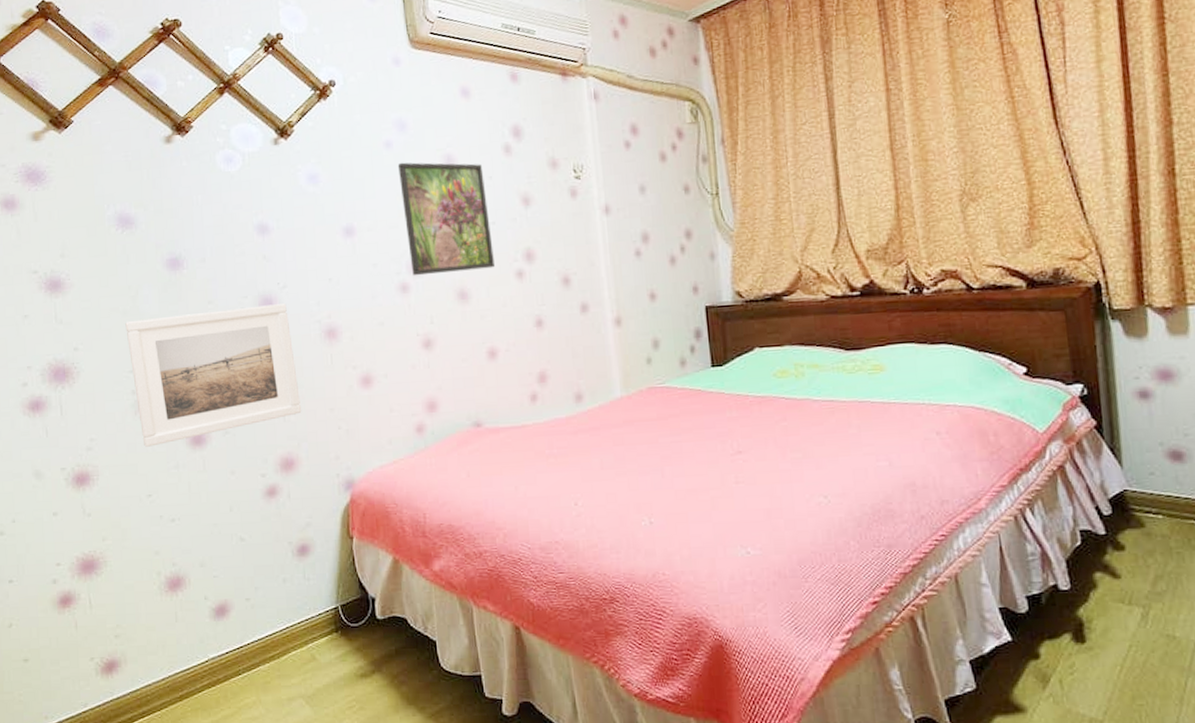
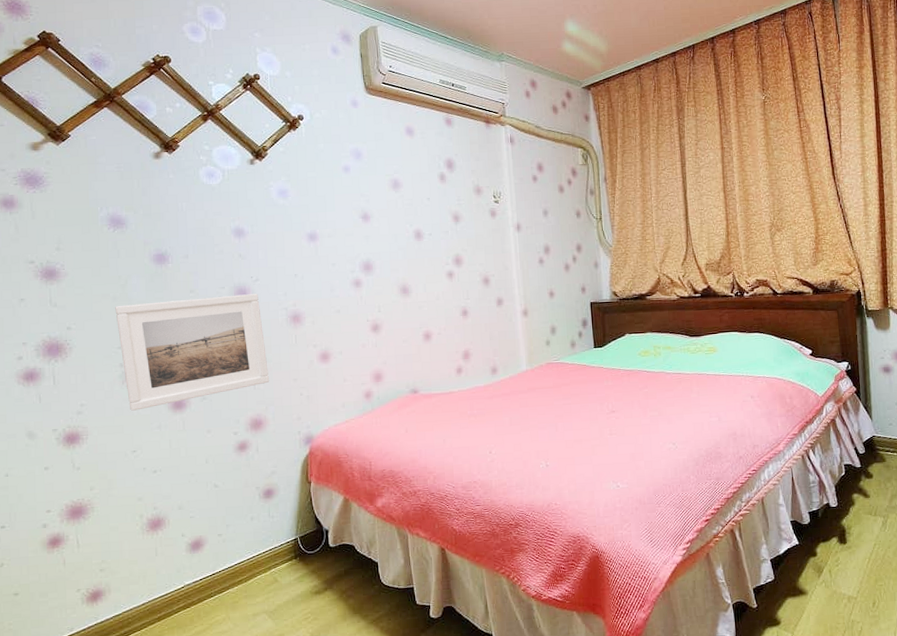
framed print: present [397,162,495,276] -> none [353,183,430,274]

